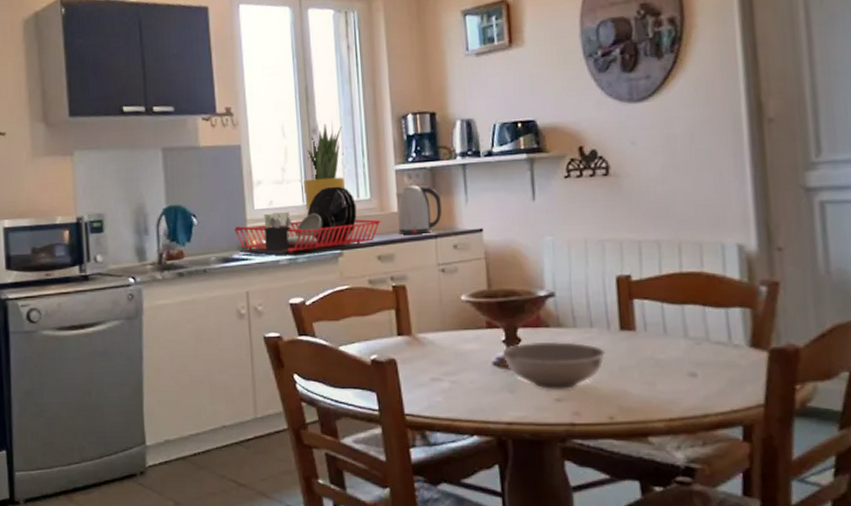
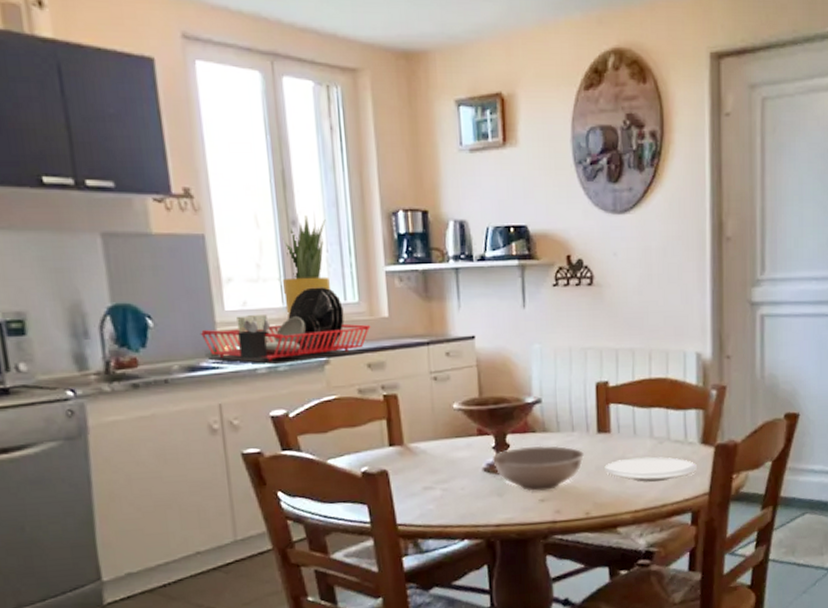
kettle: present [395,185,442,235] -> none [386,288,434,341]
plate: none [630,359,748,387] -> present [605,456,698,482]

